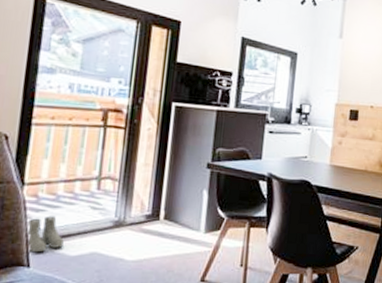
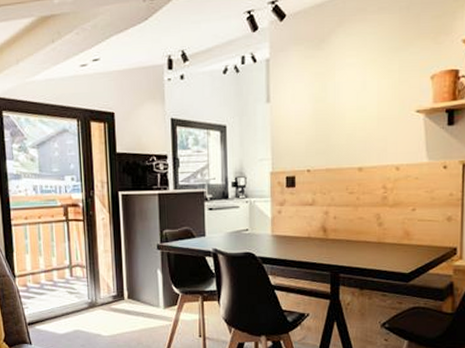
boots: present [26,216,64,253] -> none [23,301,53,333]

